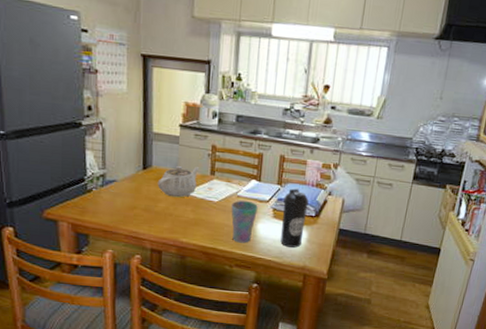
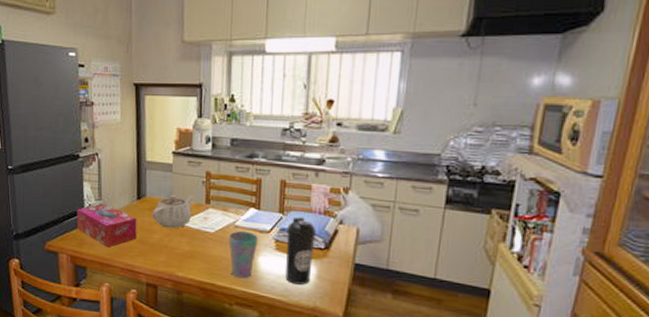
tissue box: none [78,172,143,215] -> present [77,203,137,247]

